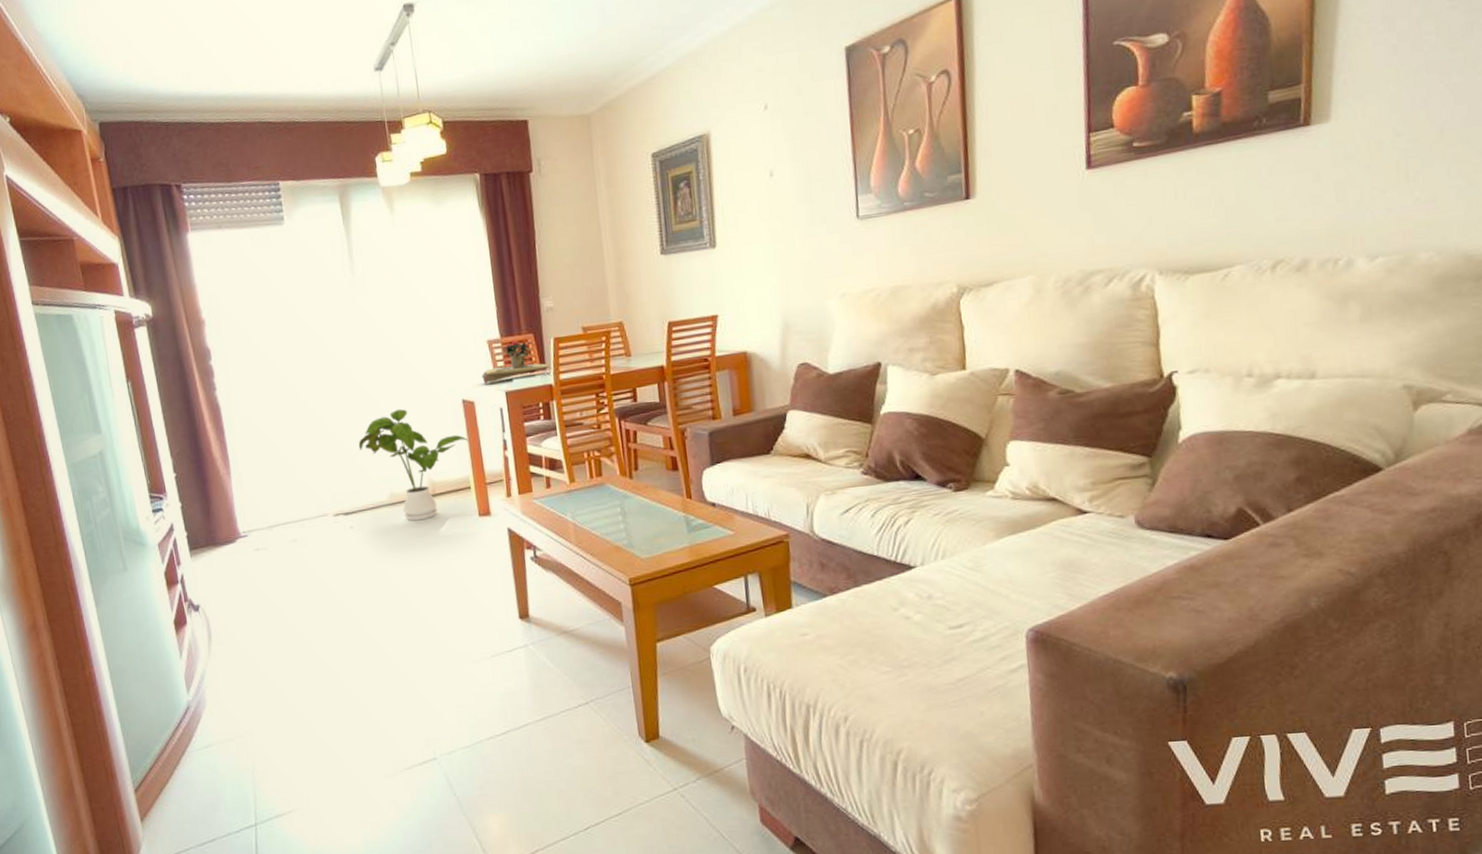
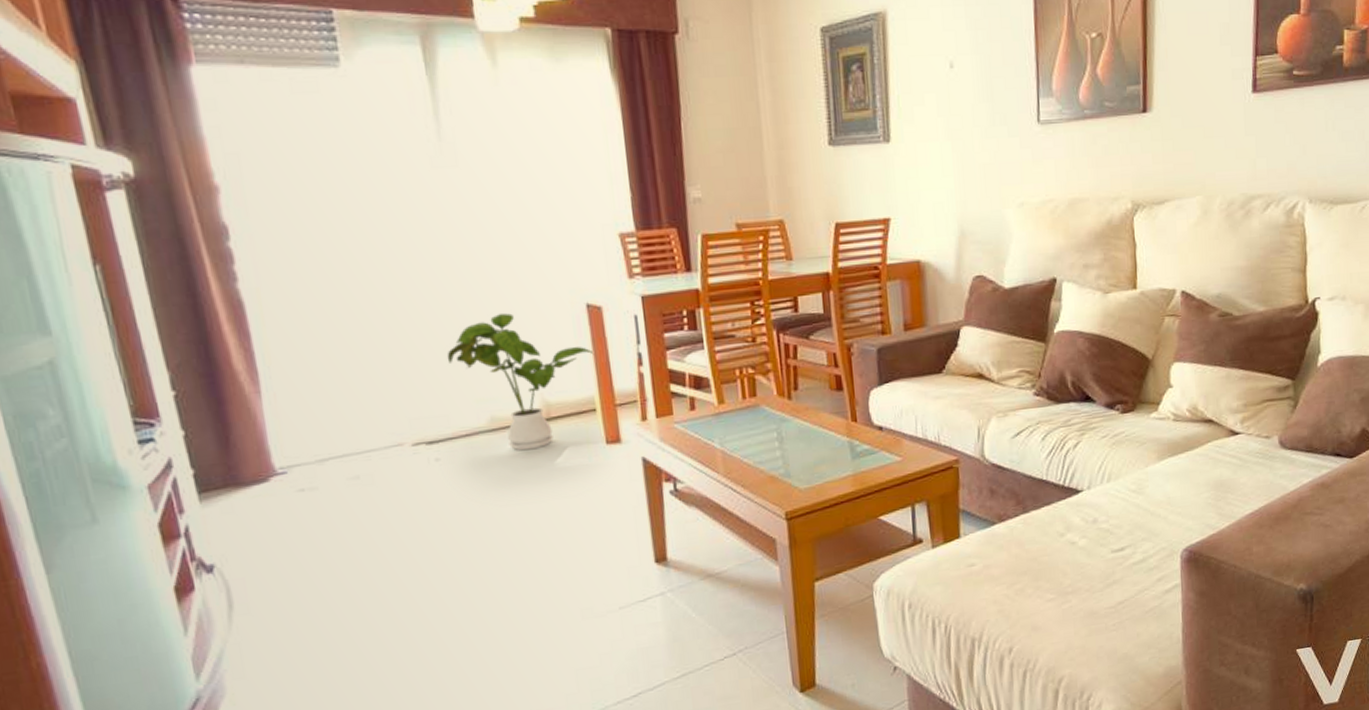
flower arrangement: present [482,340,550,384] -> none [612,234,696,286]

